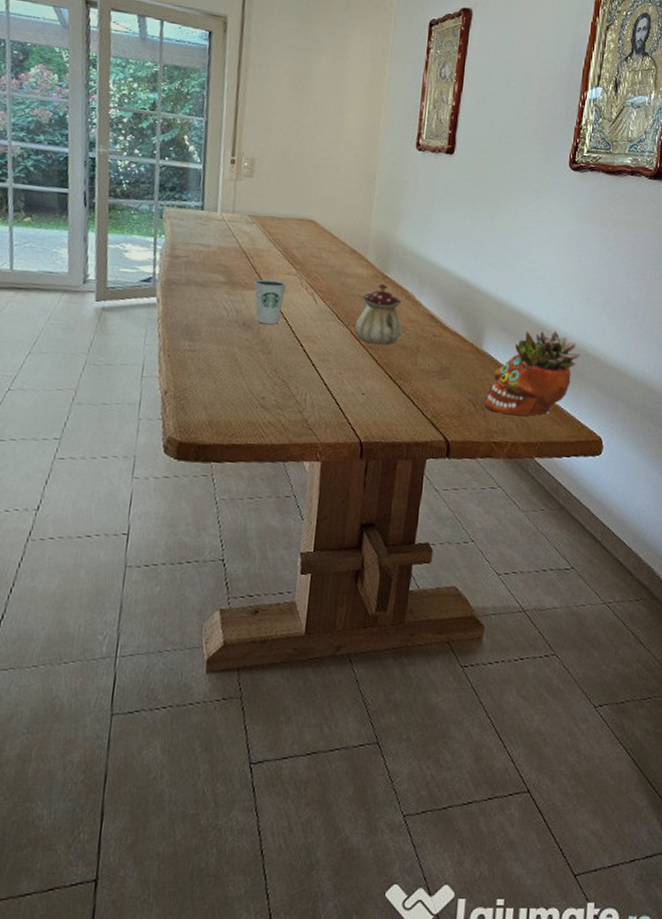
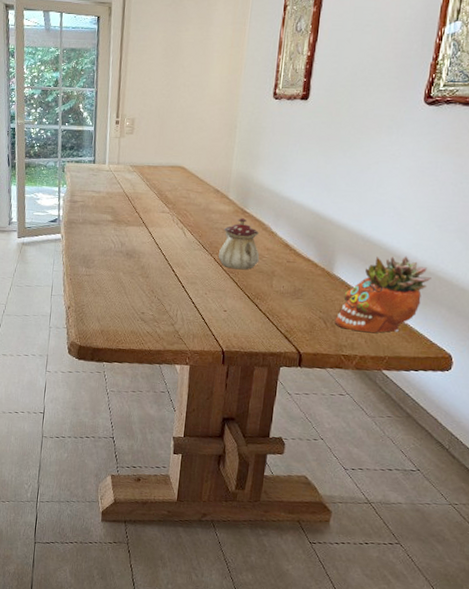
dixie cup: present [254,279,287,324] -> none [135,217,161,254]

